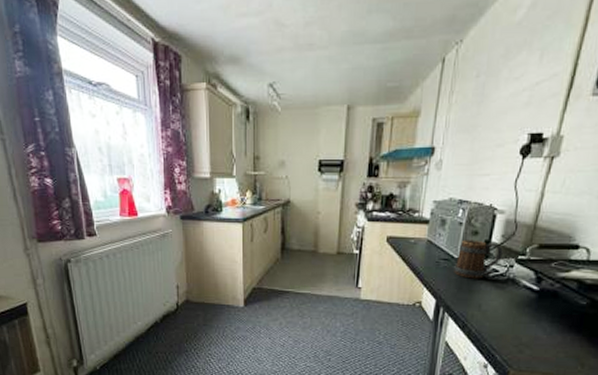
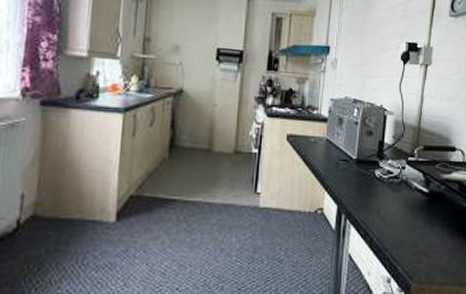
mug: present [454,239,503,279] -> none [353,140,395,182]

